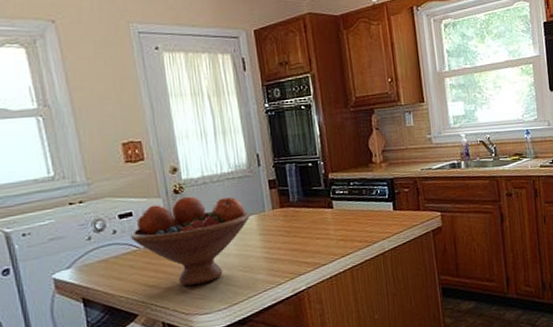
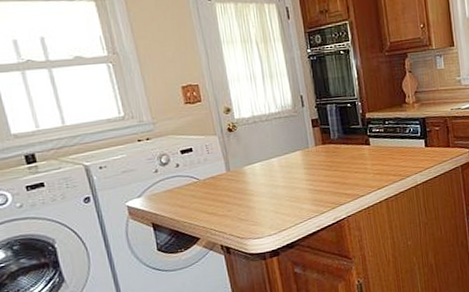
fruit bowl: present [131,196,250,286] -> none [192,133,296,214]

